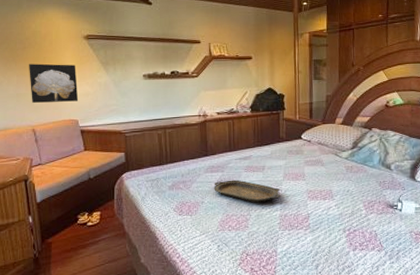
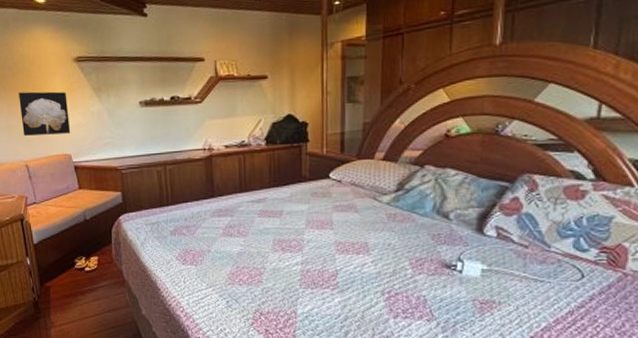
serving tray: present [214,179,281,203] -> none [222,226,303,254]

